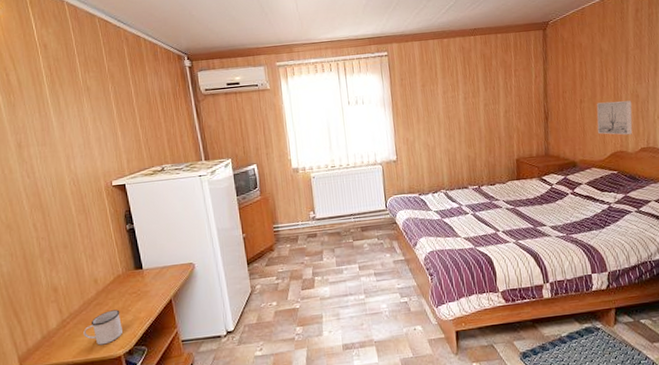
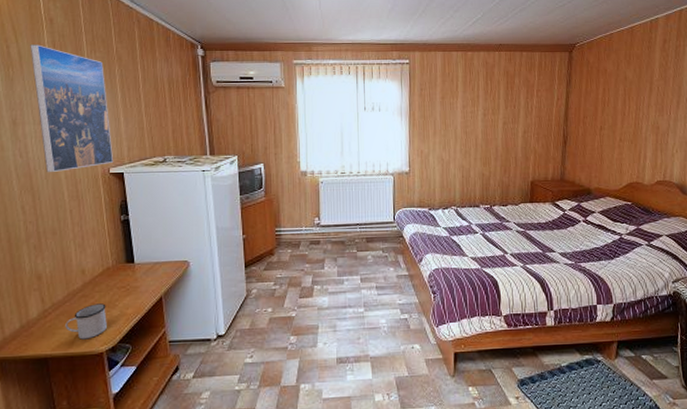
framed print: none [28,70,115,190] -> present [30,44,114,172]
wall art: present [596,100,633,135] -> none [615,131,652,167]

